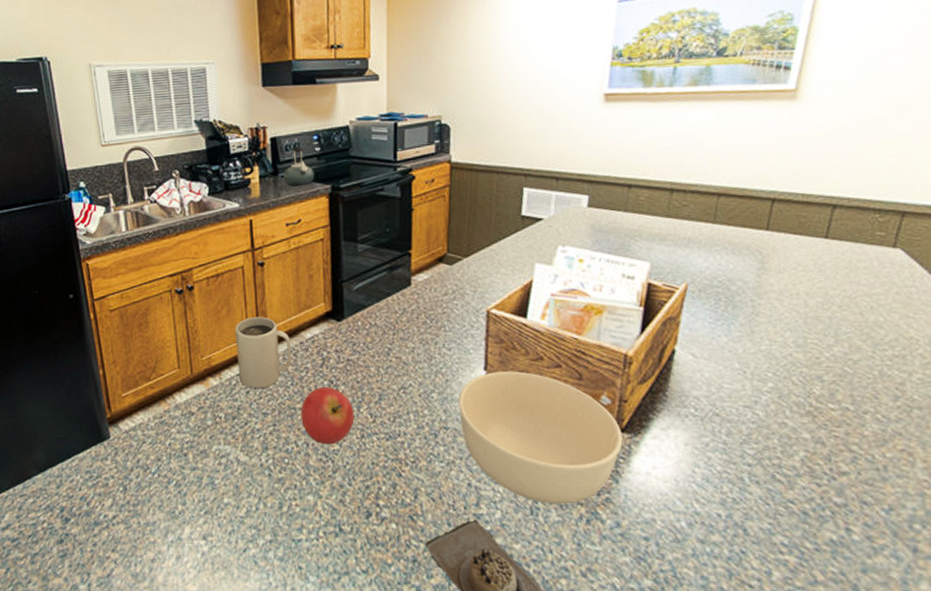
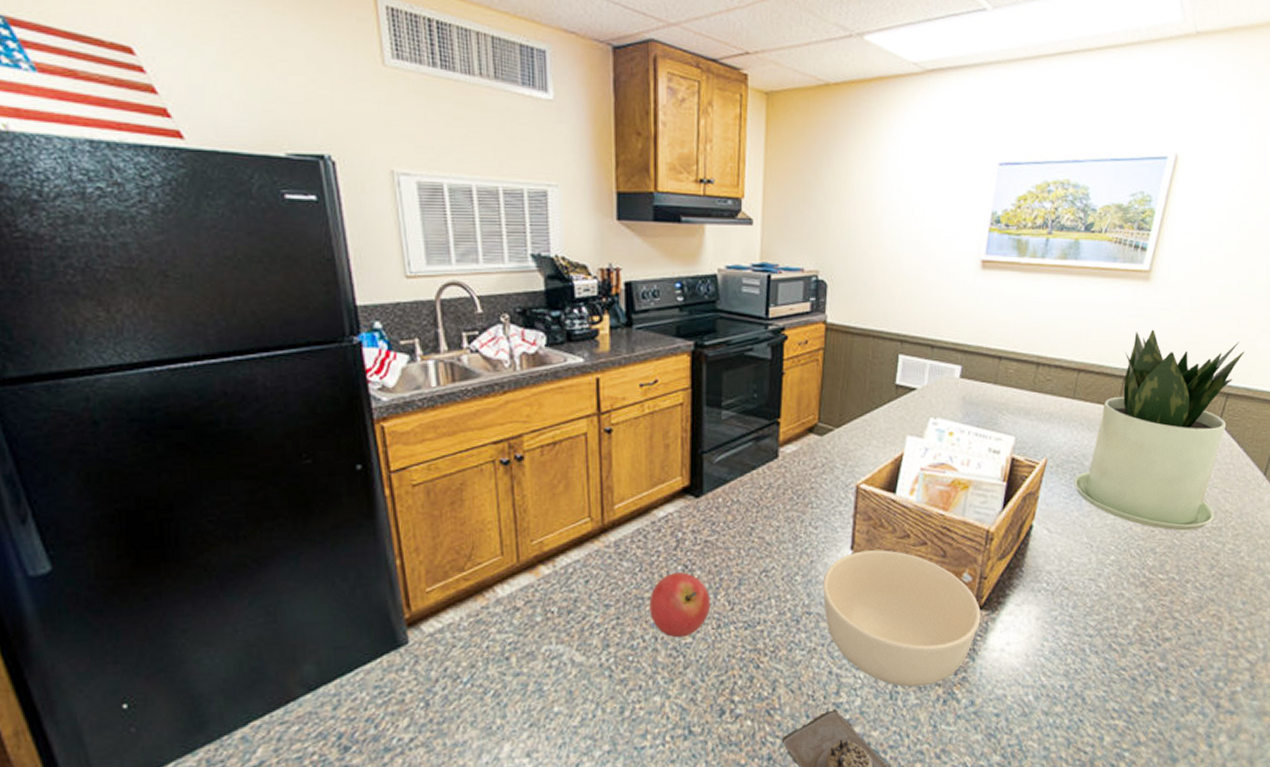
mug: present [234,317,291,388] -> none [573,492,641,576]
kettle: present [283,146,315,186] -> none [639,294,676,341]
planter: none [720,149,922,358] -> present [1074,329,1244,531]

